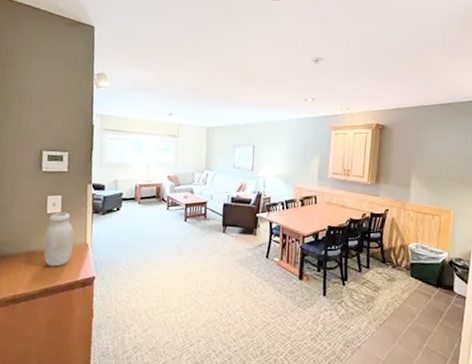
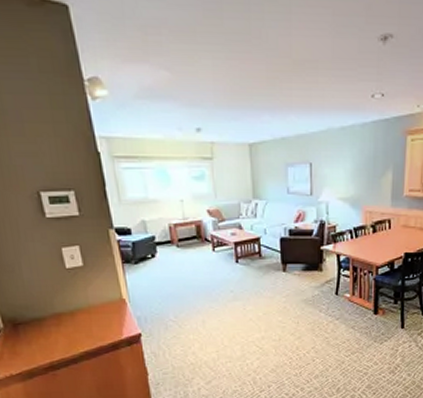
jar: present [44,212,74,267] -> none [70,265,108,328]

